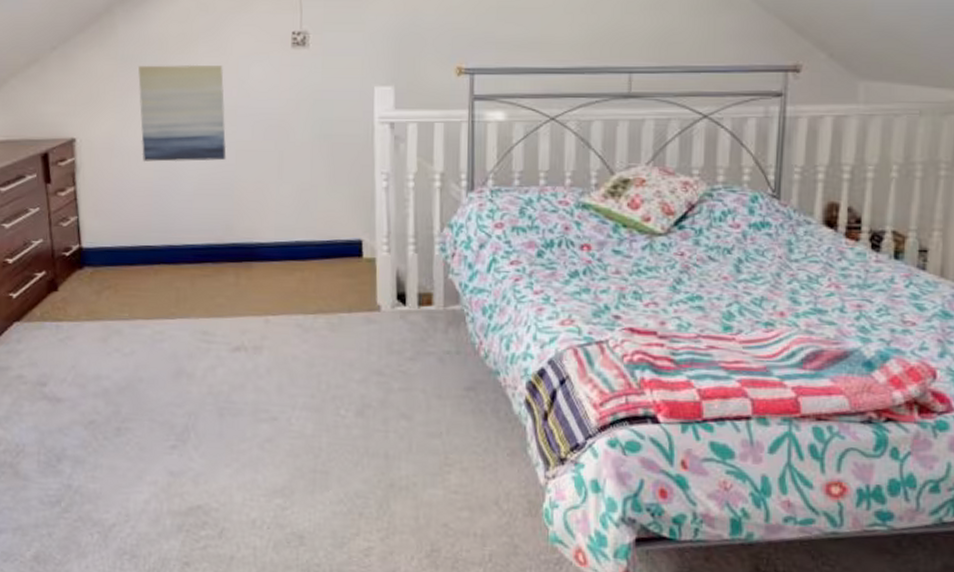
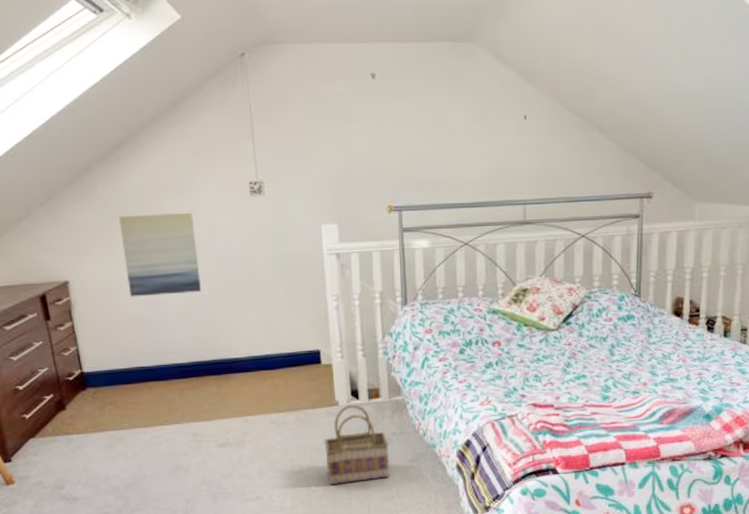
basket: none [359,310,441,412] -> present [324,404,390,484]

